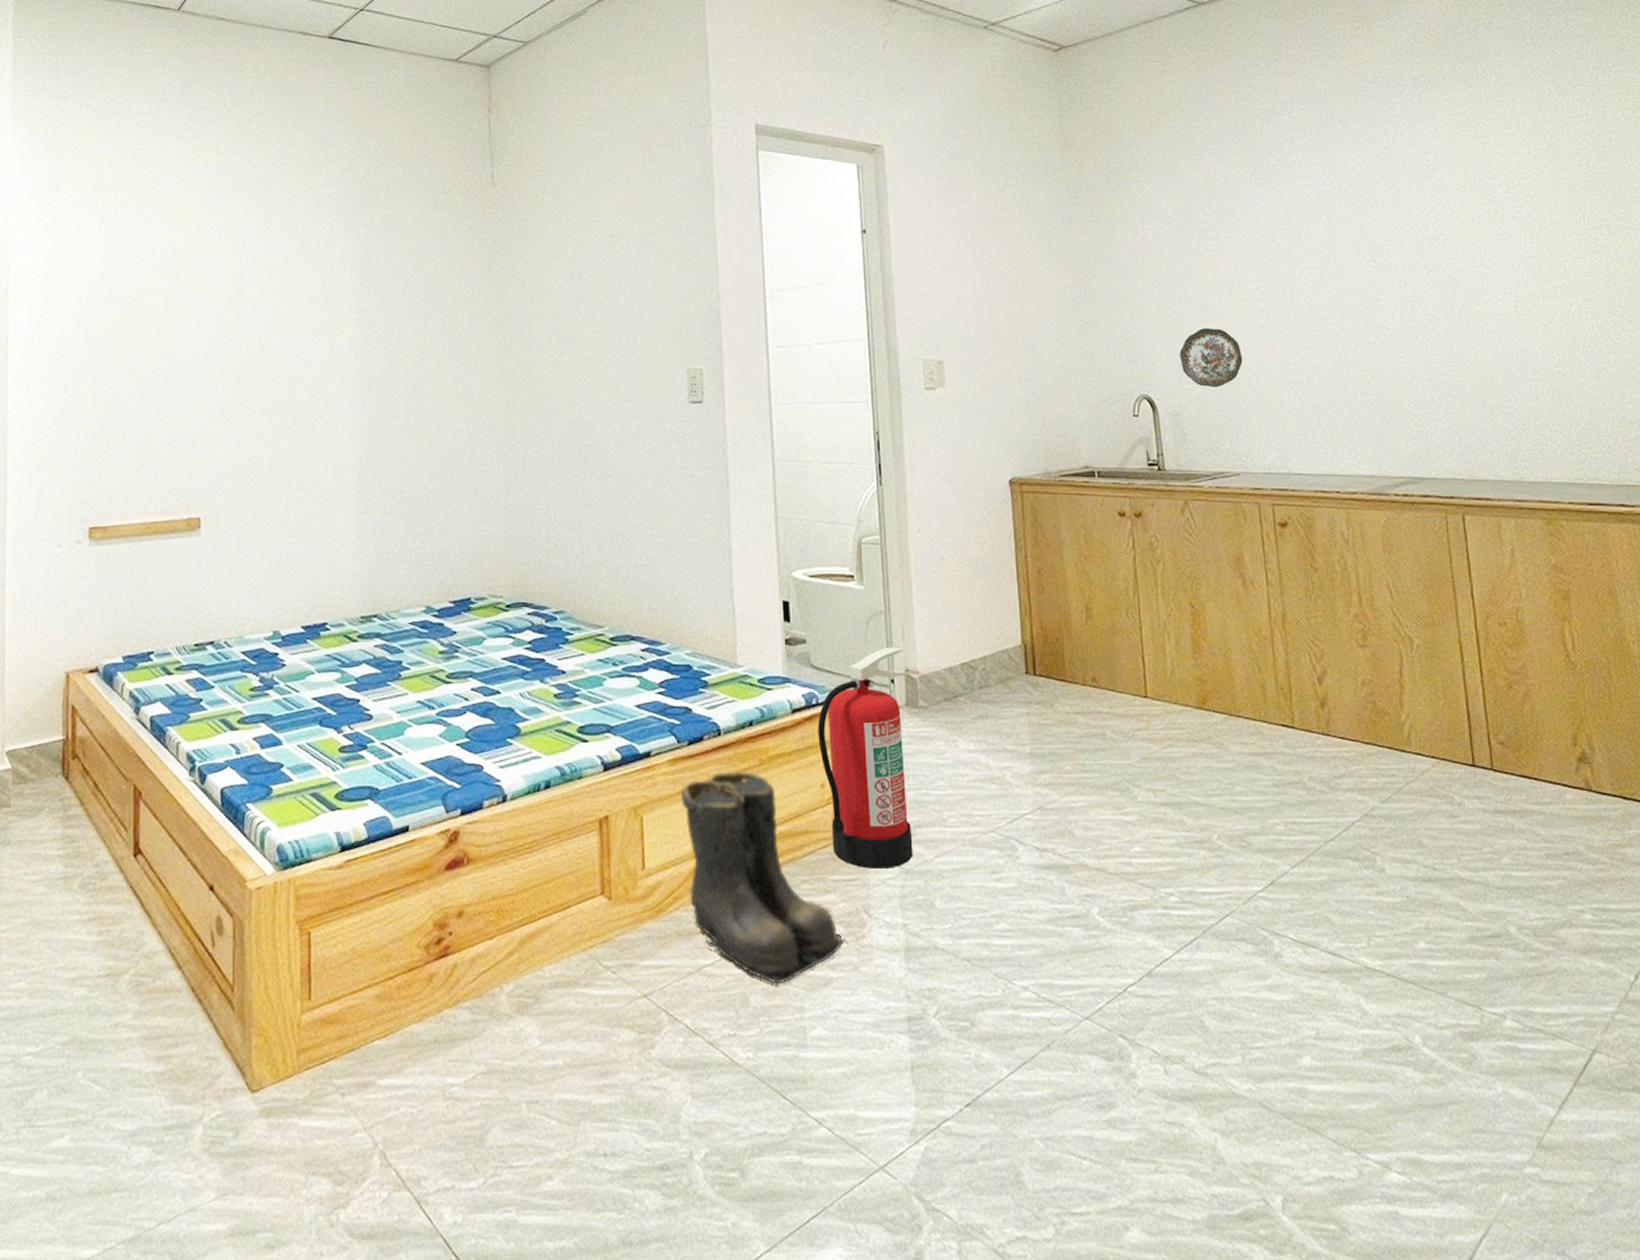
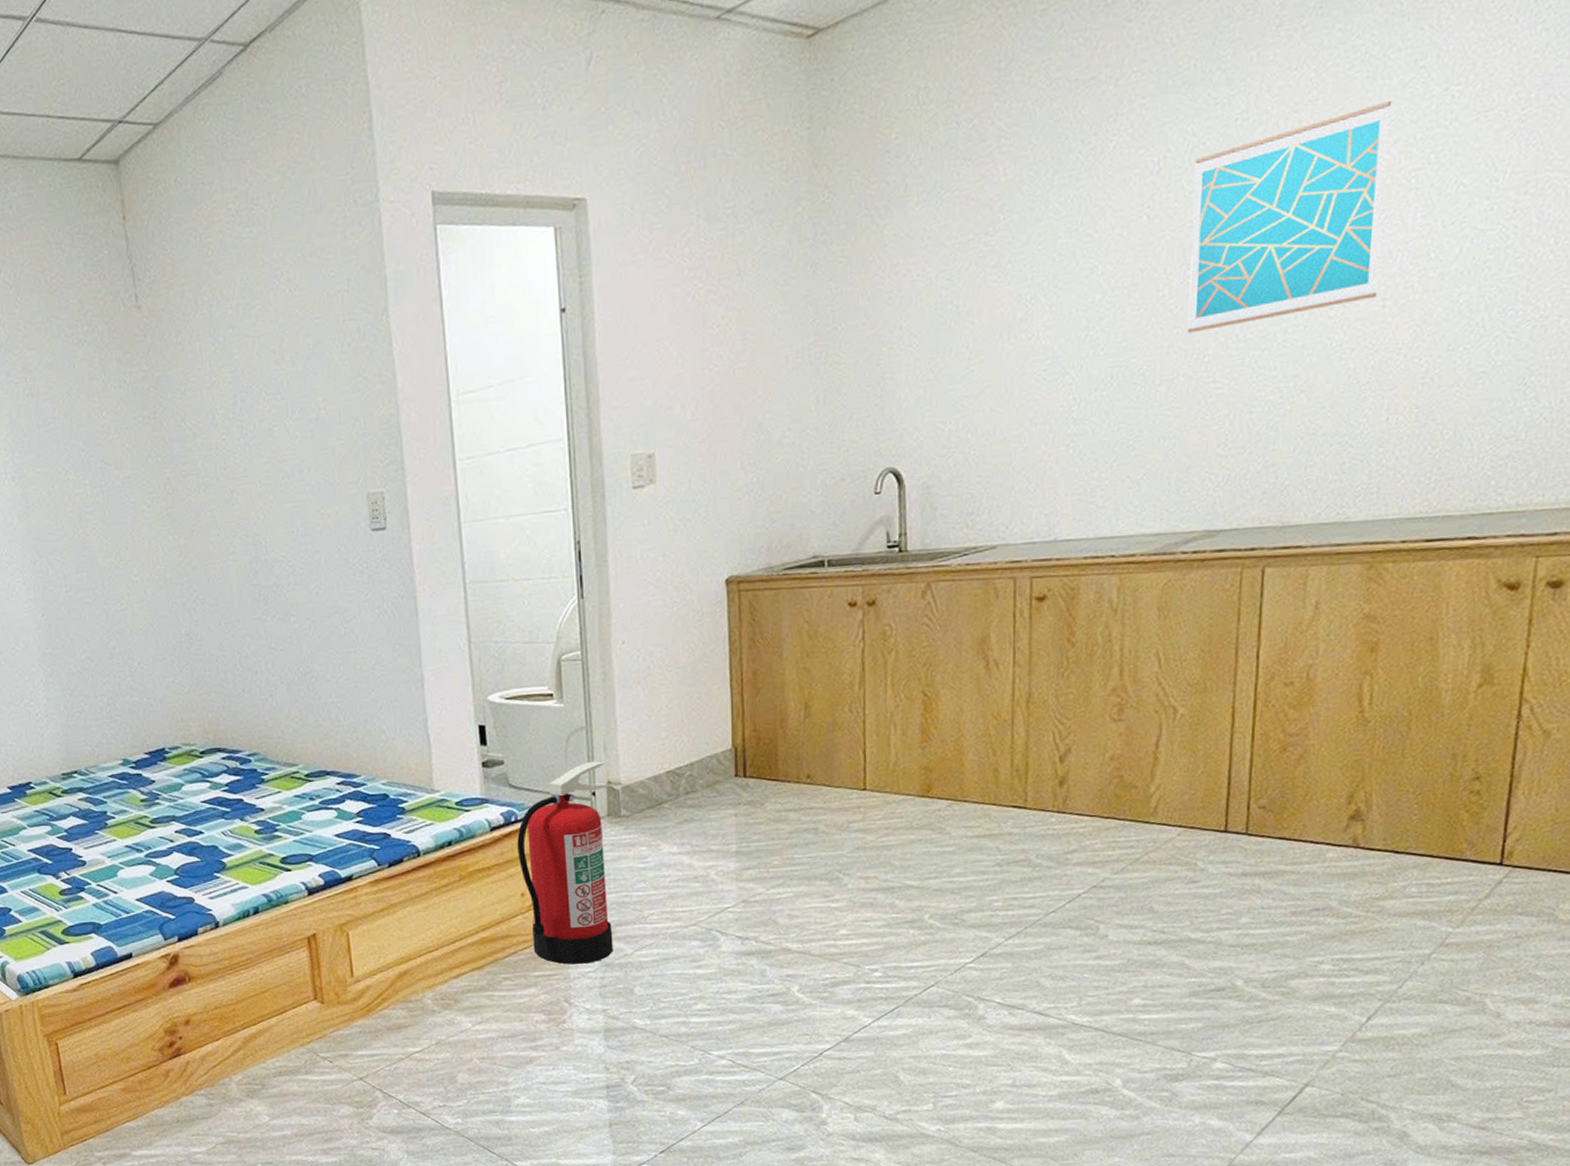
boots: present [680,770,847,984] -> none [383,886,548,1065]
decorative plate: present [1179,327,1243,388] -> none [937,378,1015,451]
wall art: none [1356,155,1510,311] -> present [1187,101,1392,334]

